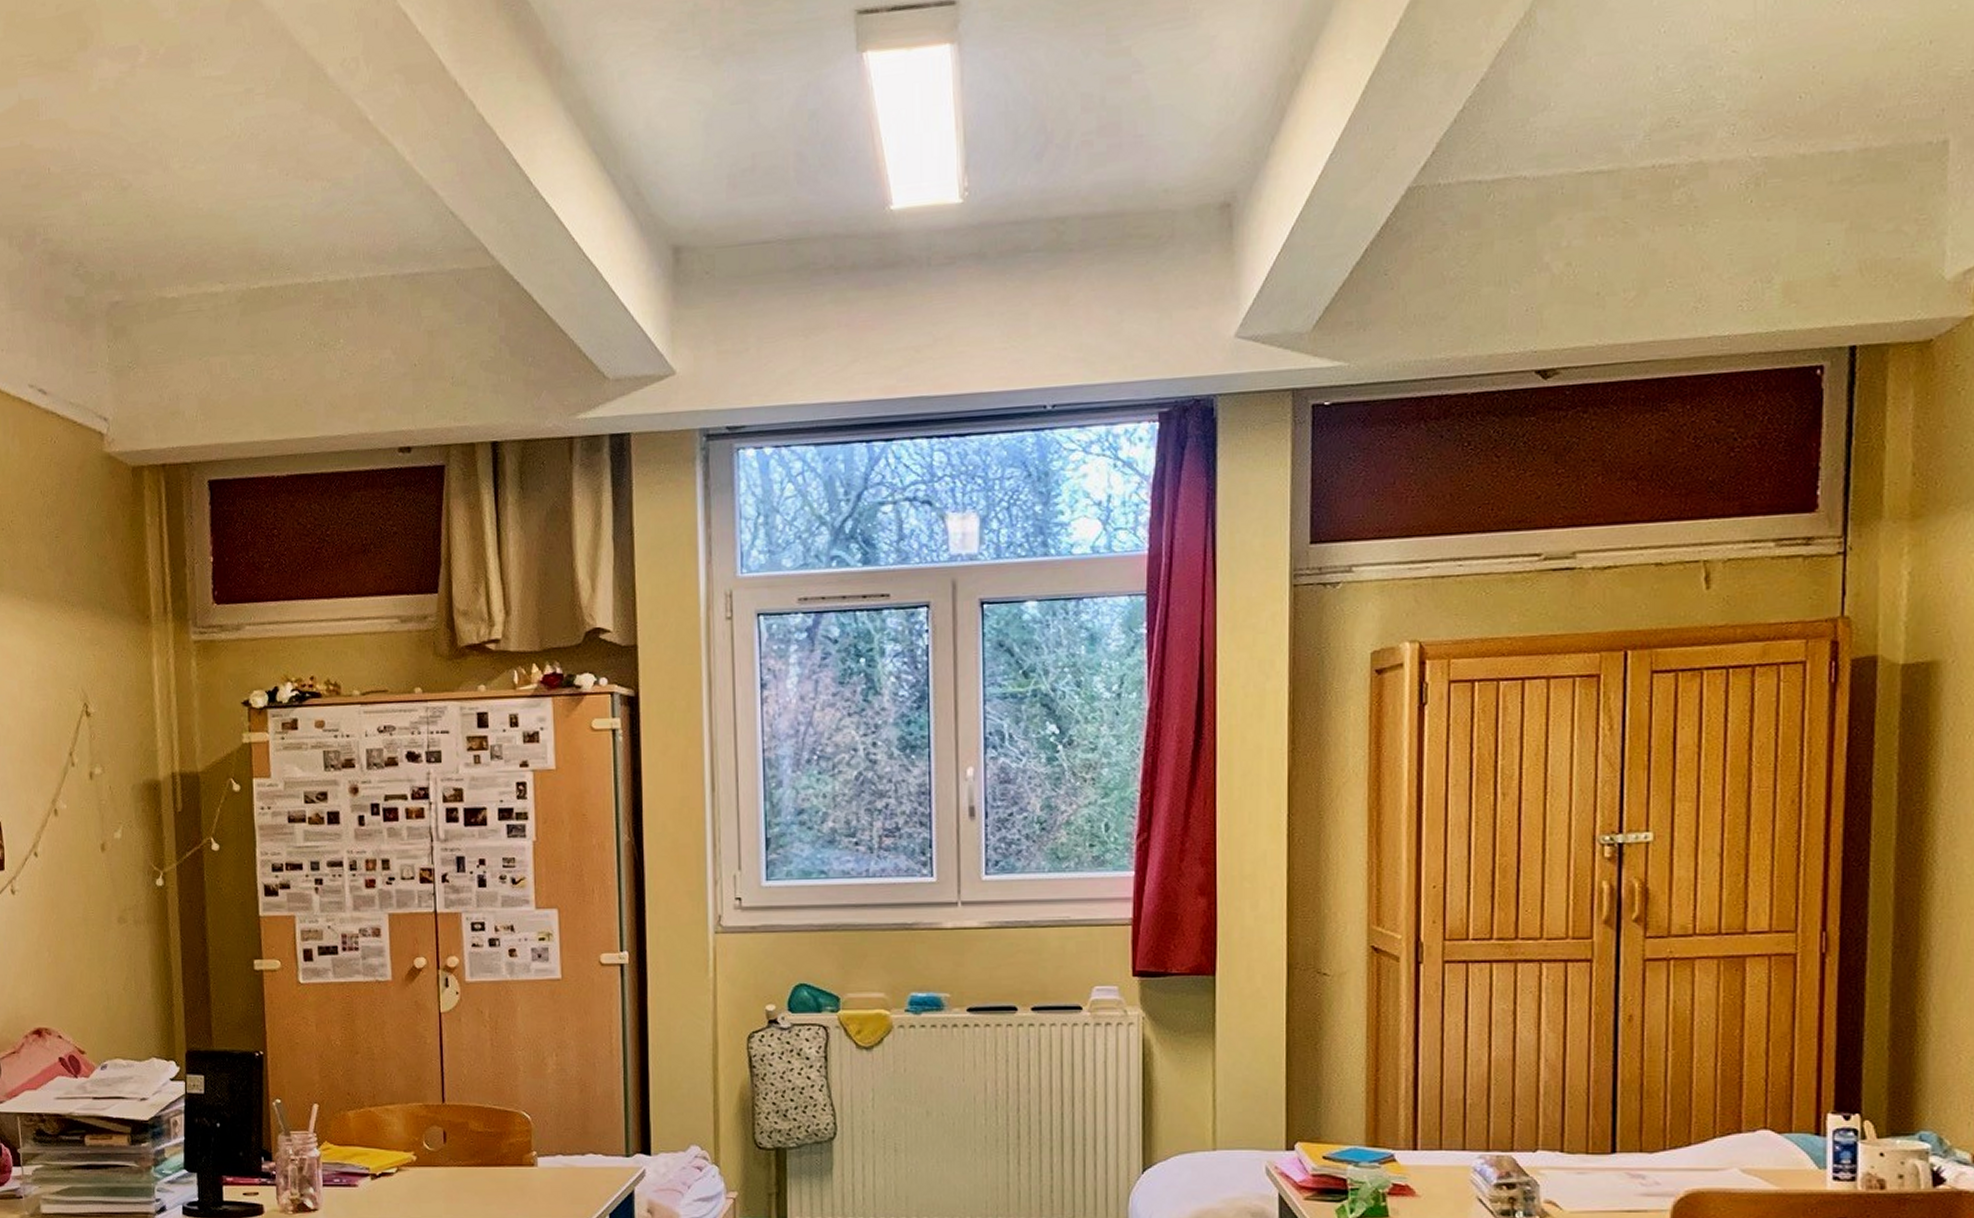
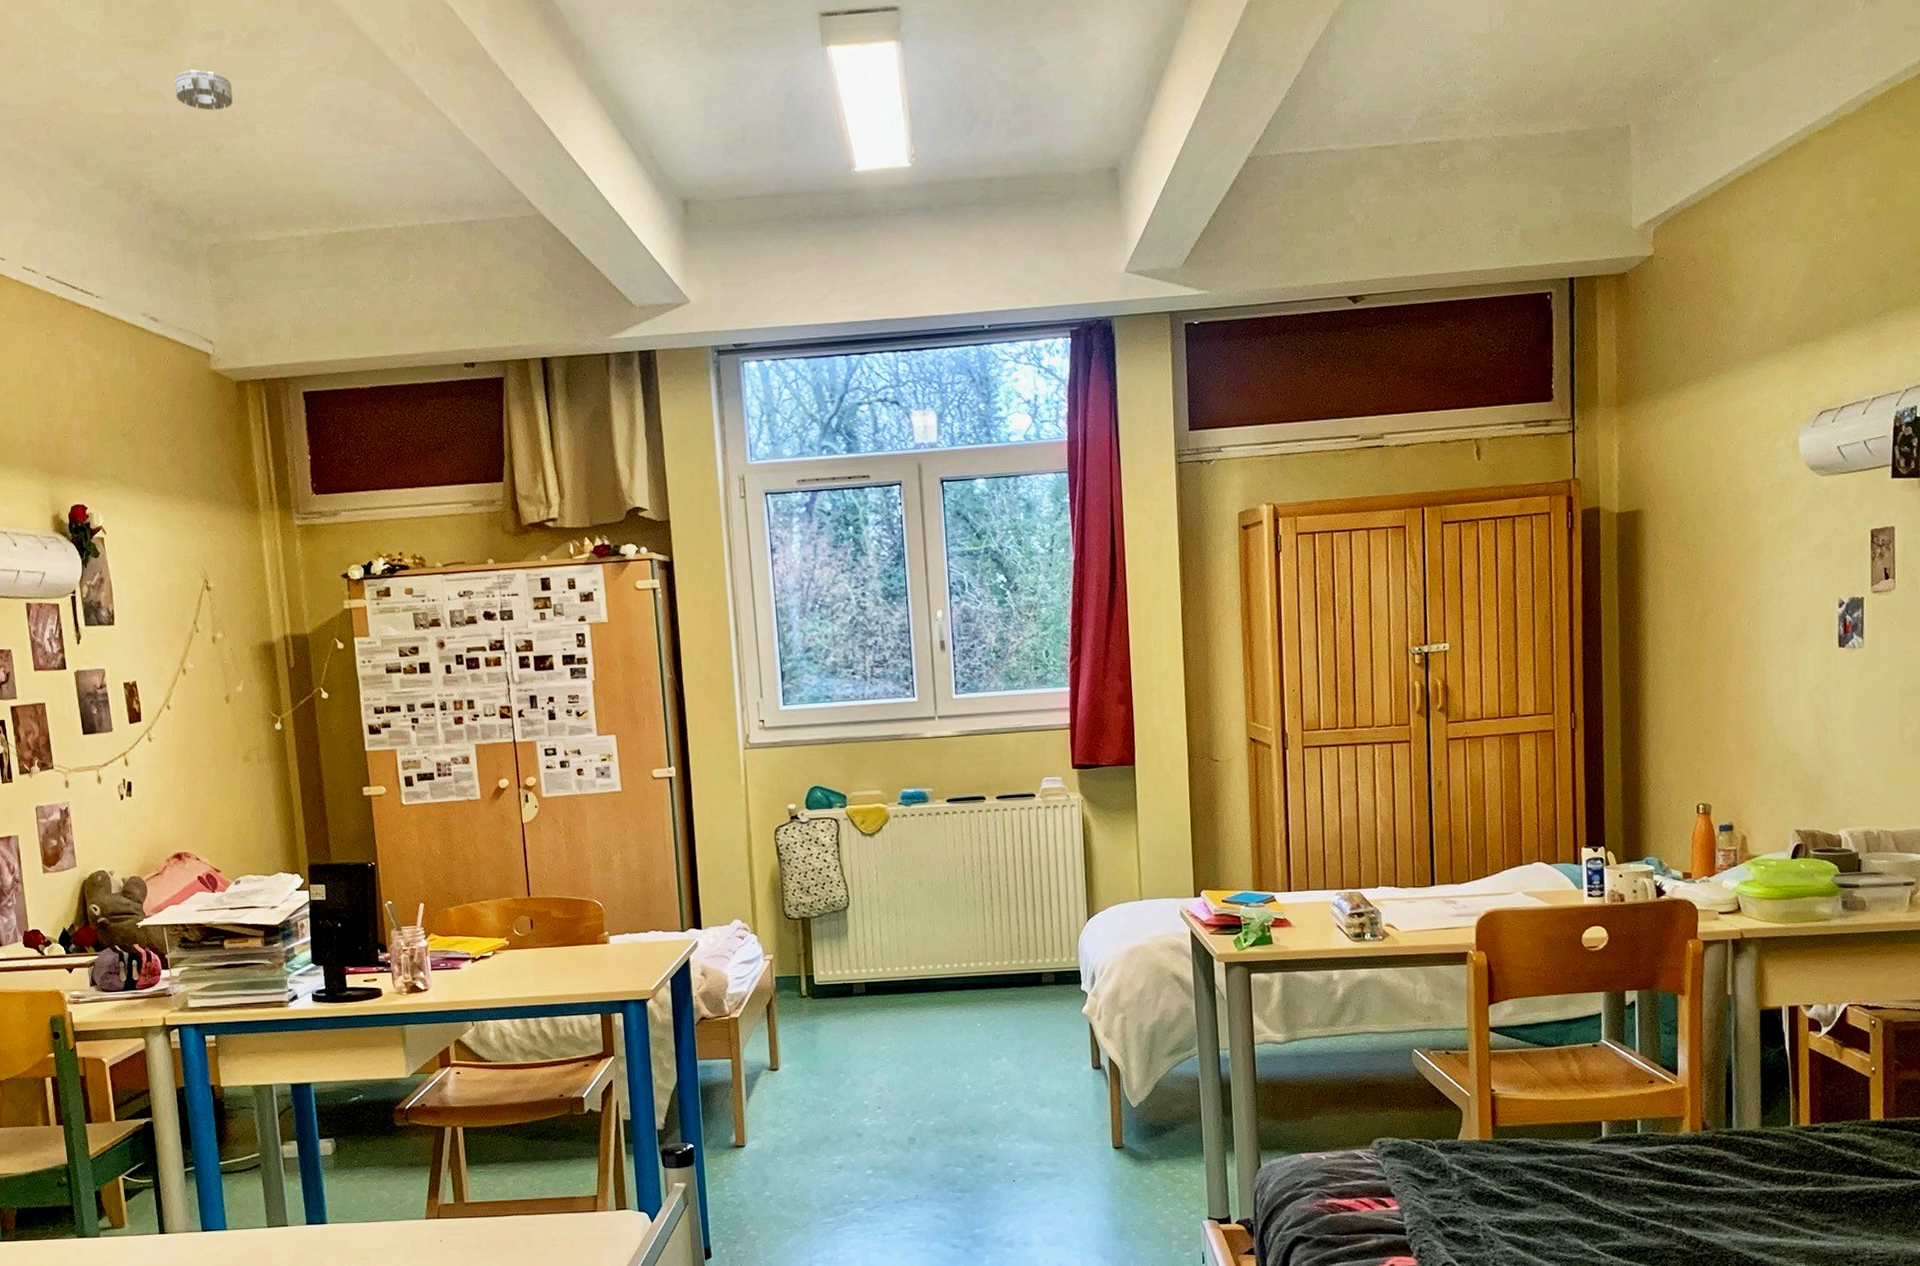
smoke detector: none [79,92,145,142] -> present [174,69,233,111]

